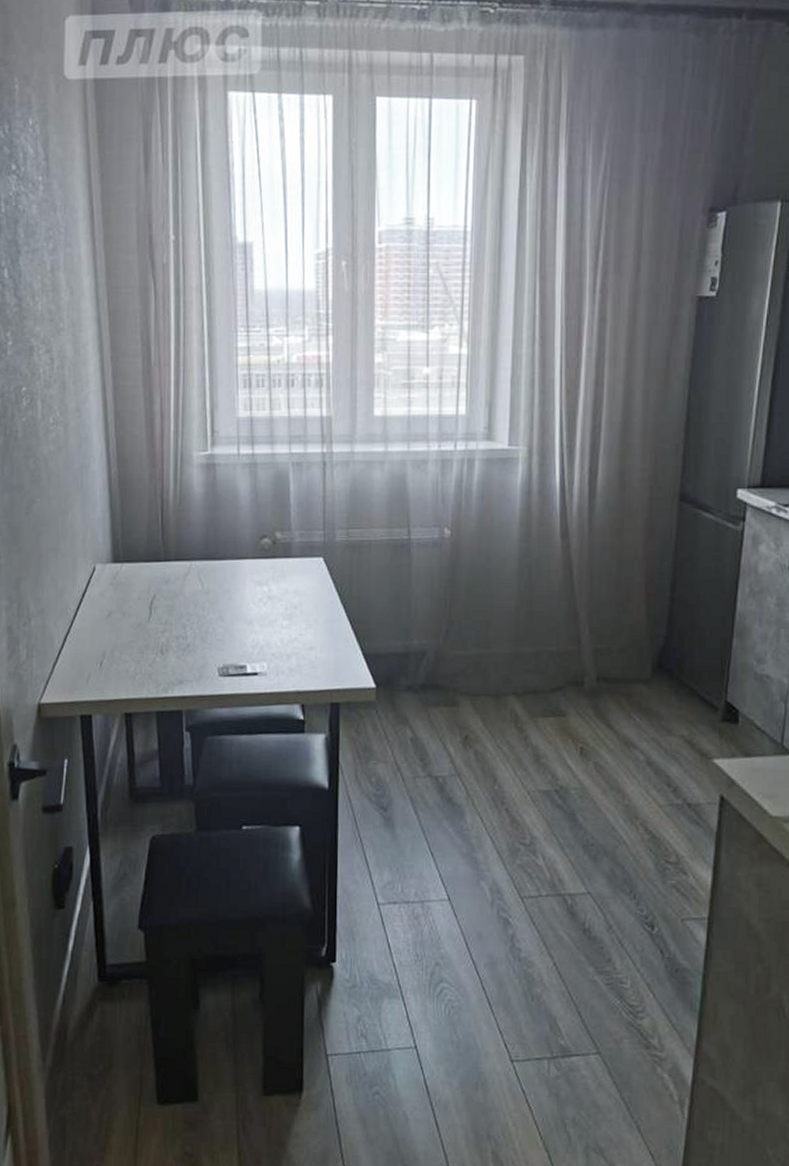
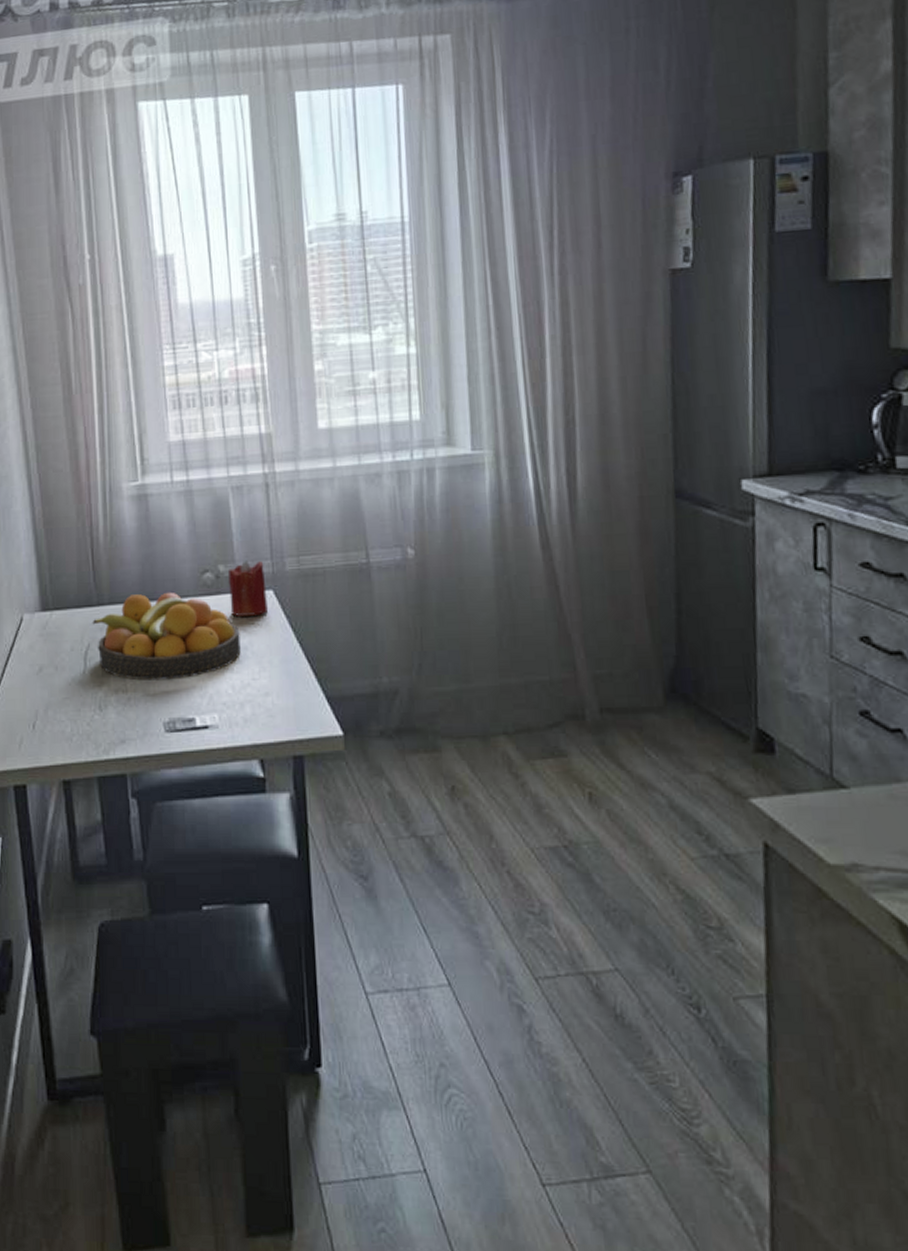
fruit bowl: none [158,553,291,631] -> present [92,593,241,681]
candle: none [283,529,318,580] -> present [228,559,269,618]

